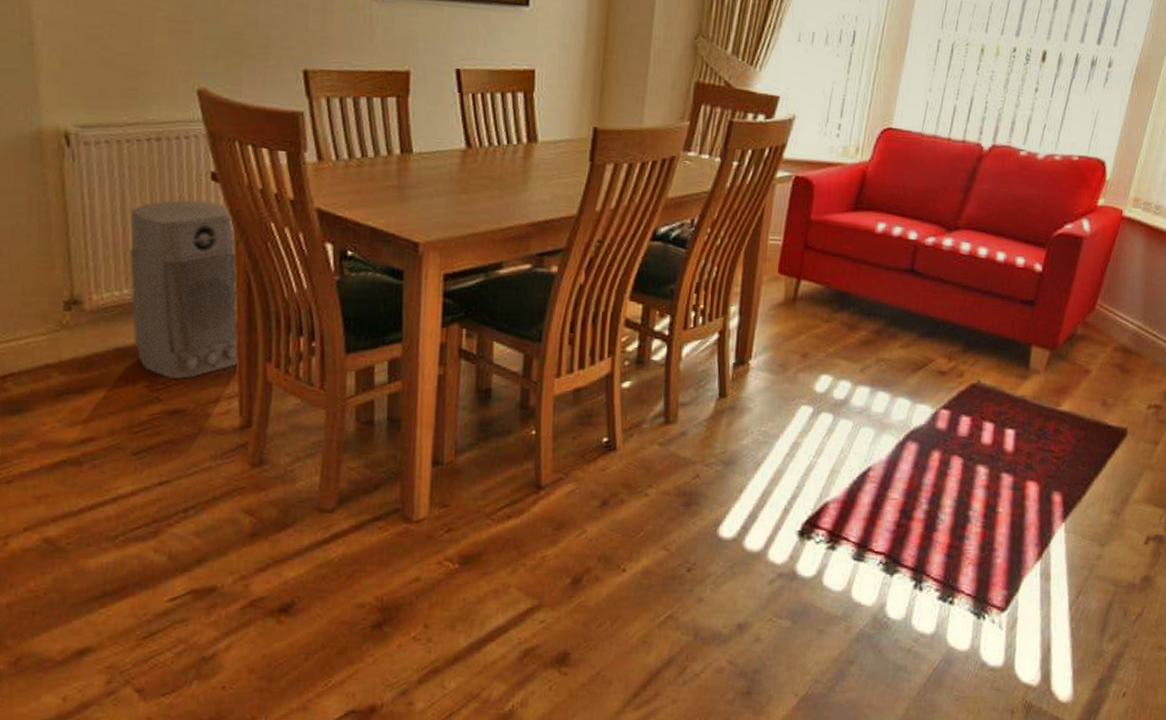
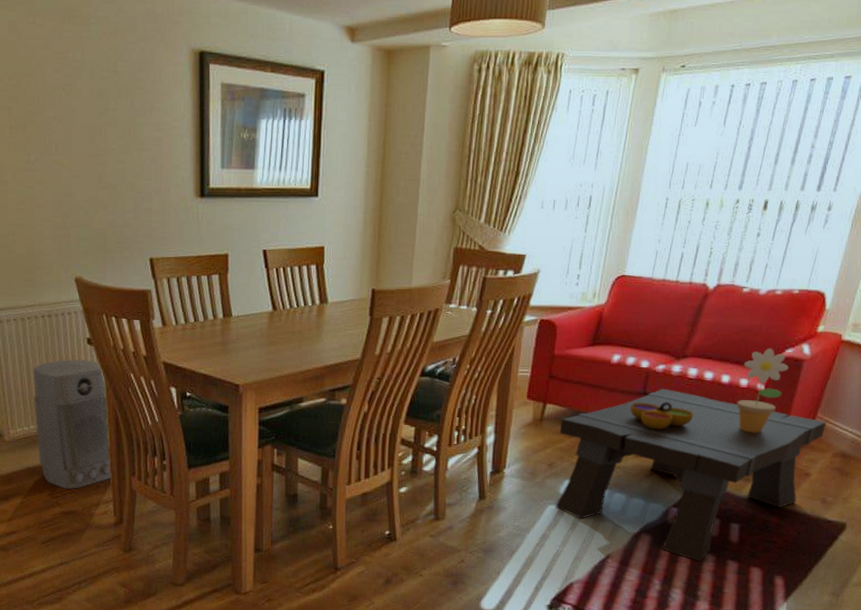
coffee table: none [809,265,1107,475] -> present [555,388,827,562]
decorative bowl: none [896,281,967,315] -> present [630,402,694,430]
potted flower: none [1013,222,1068,322] -> present [737,348,789,433]

